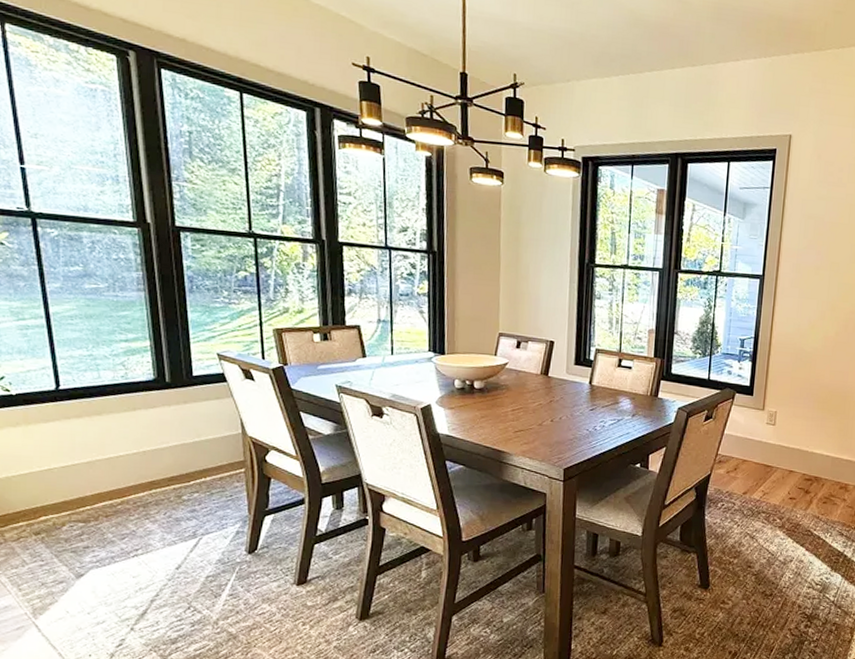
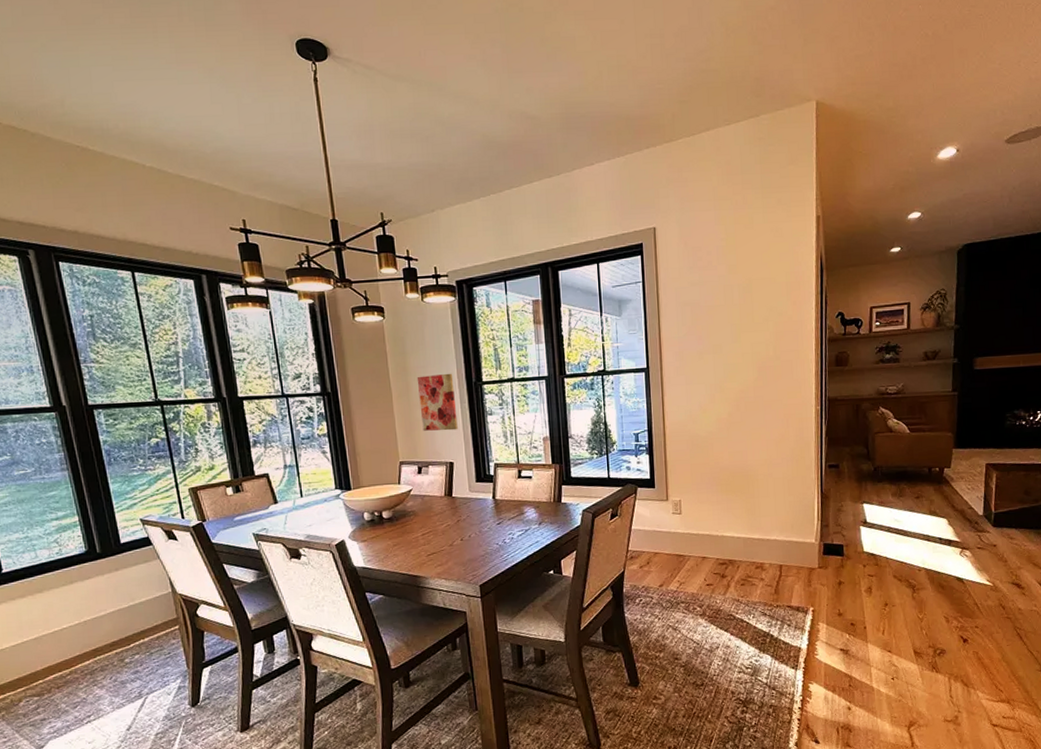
wall art: none [527,248,566,310] -> present [417,373,458,431]

